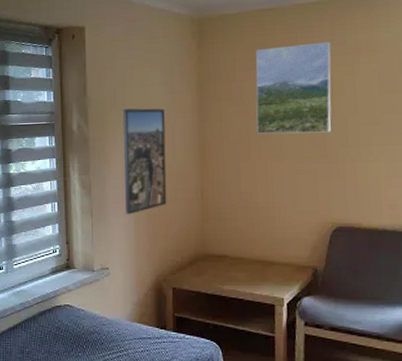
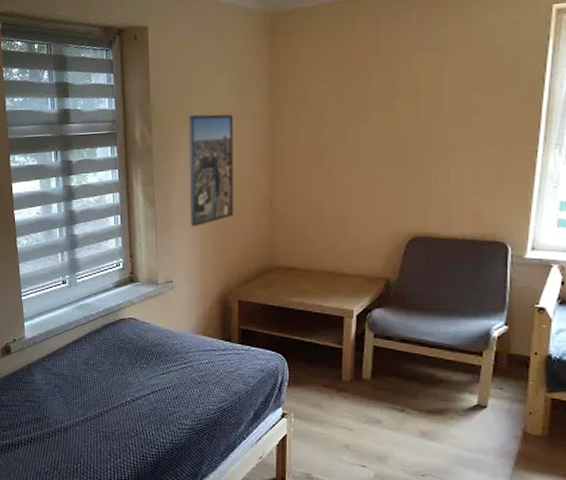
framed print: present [255,41,332,134] -> none [331,35,417,140]

